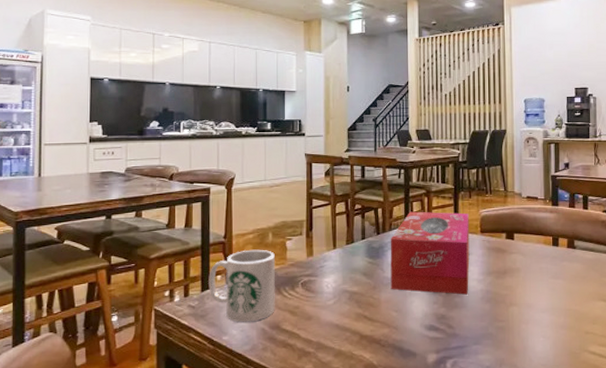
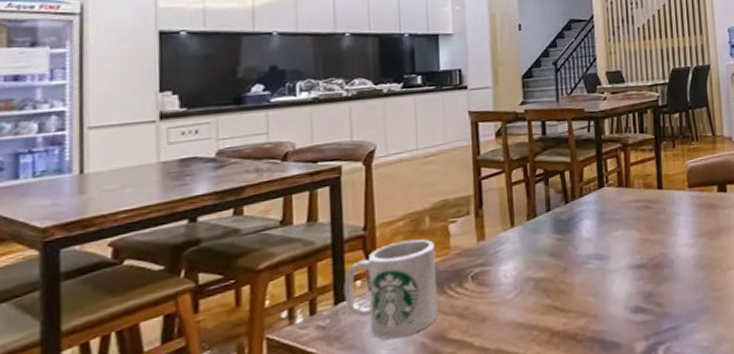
tissue box: present [390,211,470,295] -> none [581,166,679,270]

